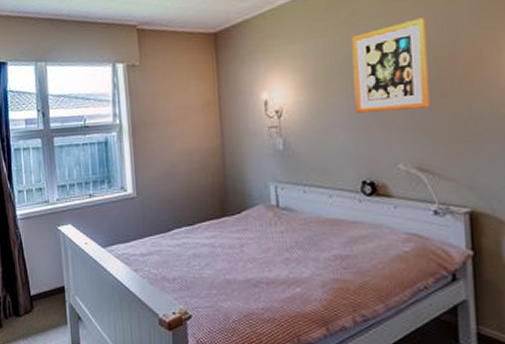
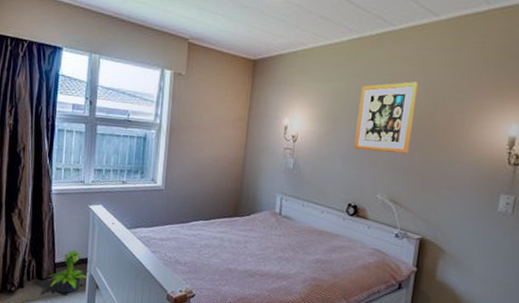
potted plant: none [26,278,69,329] -> present [48,250,89,294]

